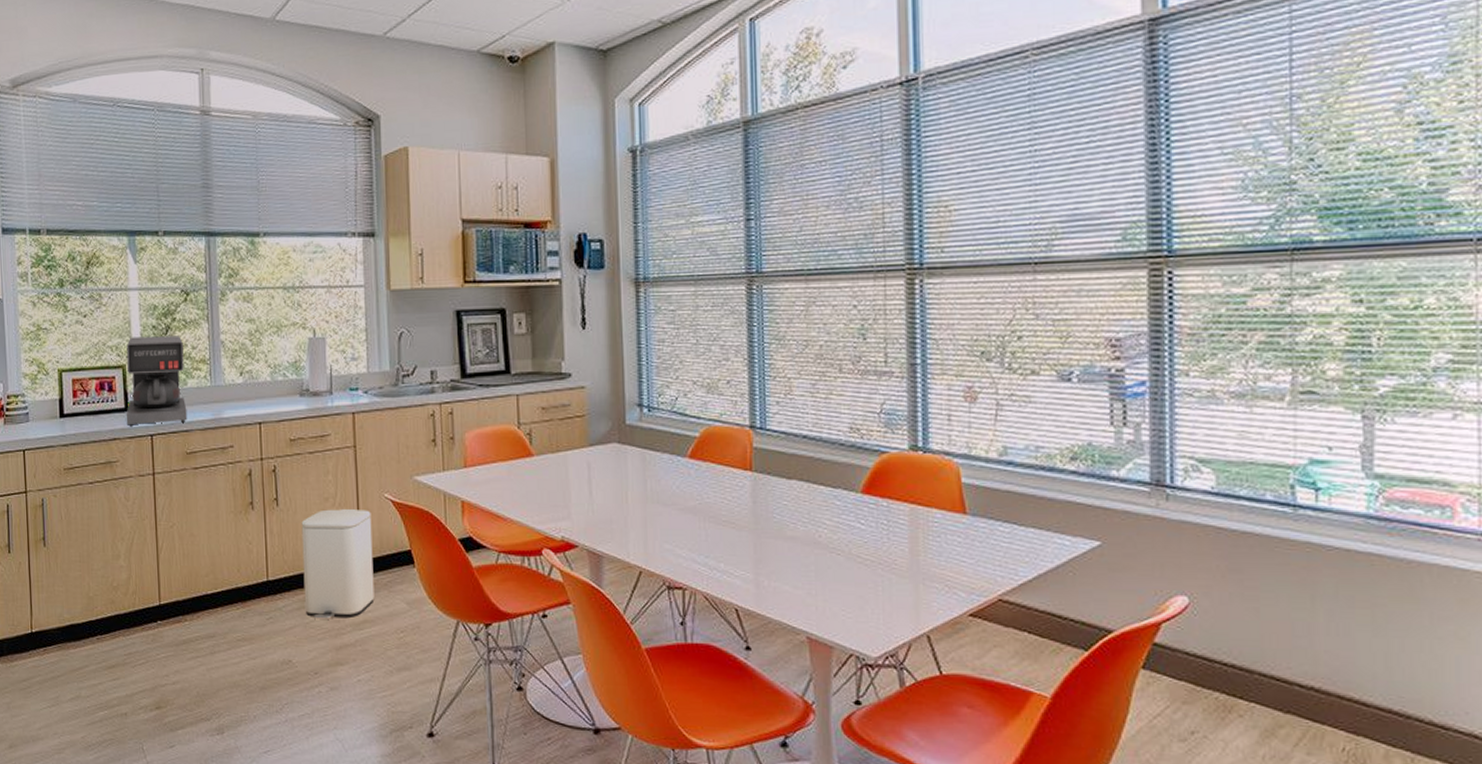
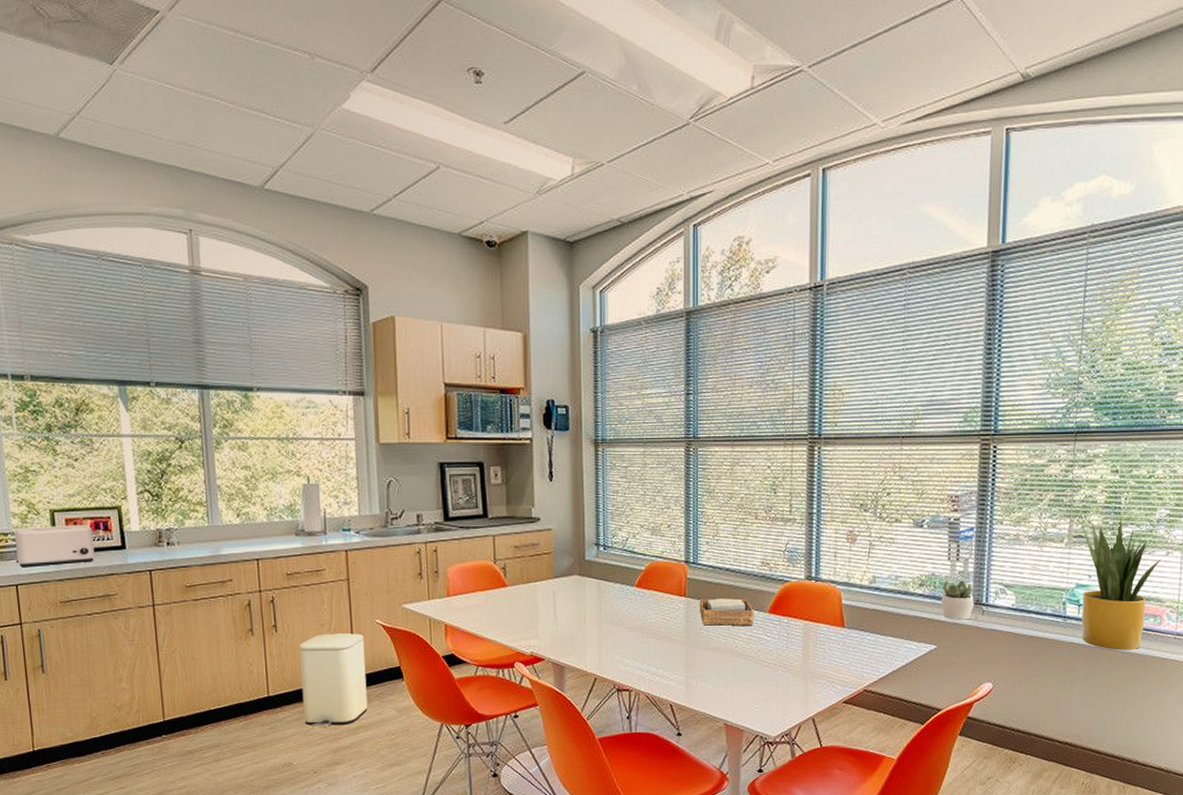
toaster: none [24,385,101,432] -> present [14,524,97,568]
coffee maker: present [126,336,187,427] -> none [121,480,186,563]
napkin holder: none [769,474,843,509] -> present [699,598,754,626]
succulent plant: none [1104,453,1153,509] -> present [941,580,974,621]
planter: none [1312,366,1445,556] -> present [1081,518,1162,650]

